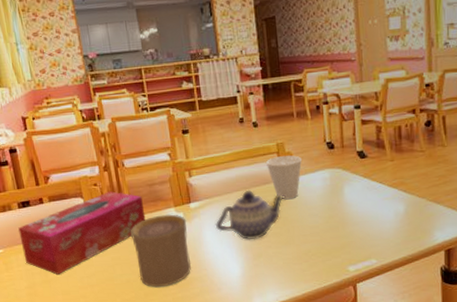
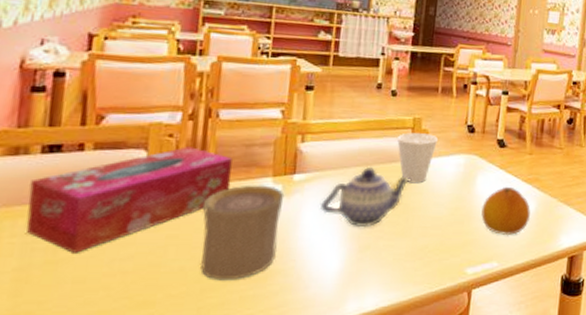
fruit: none [353,192,402,236] -> present [481,186,531,236]

